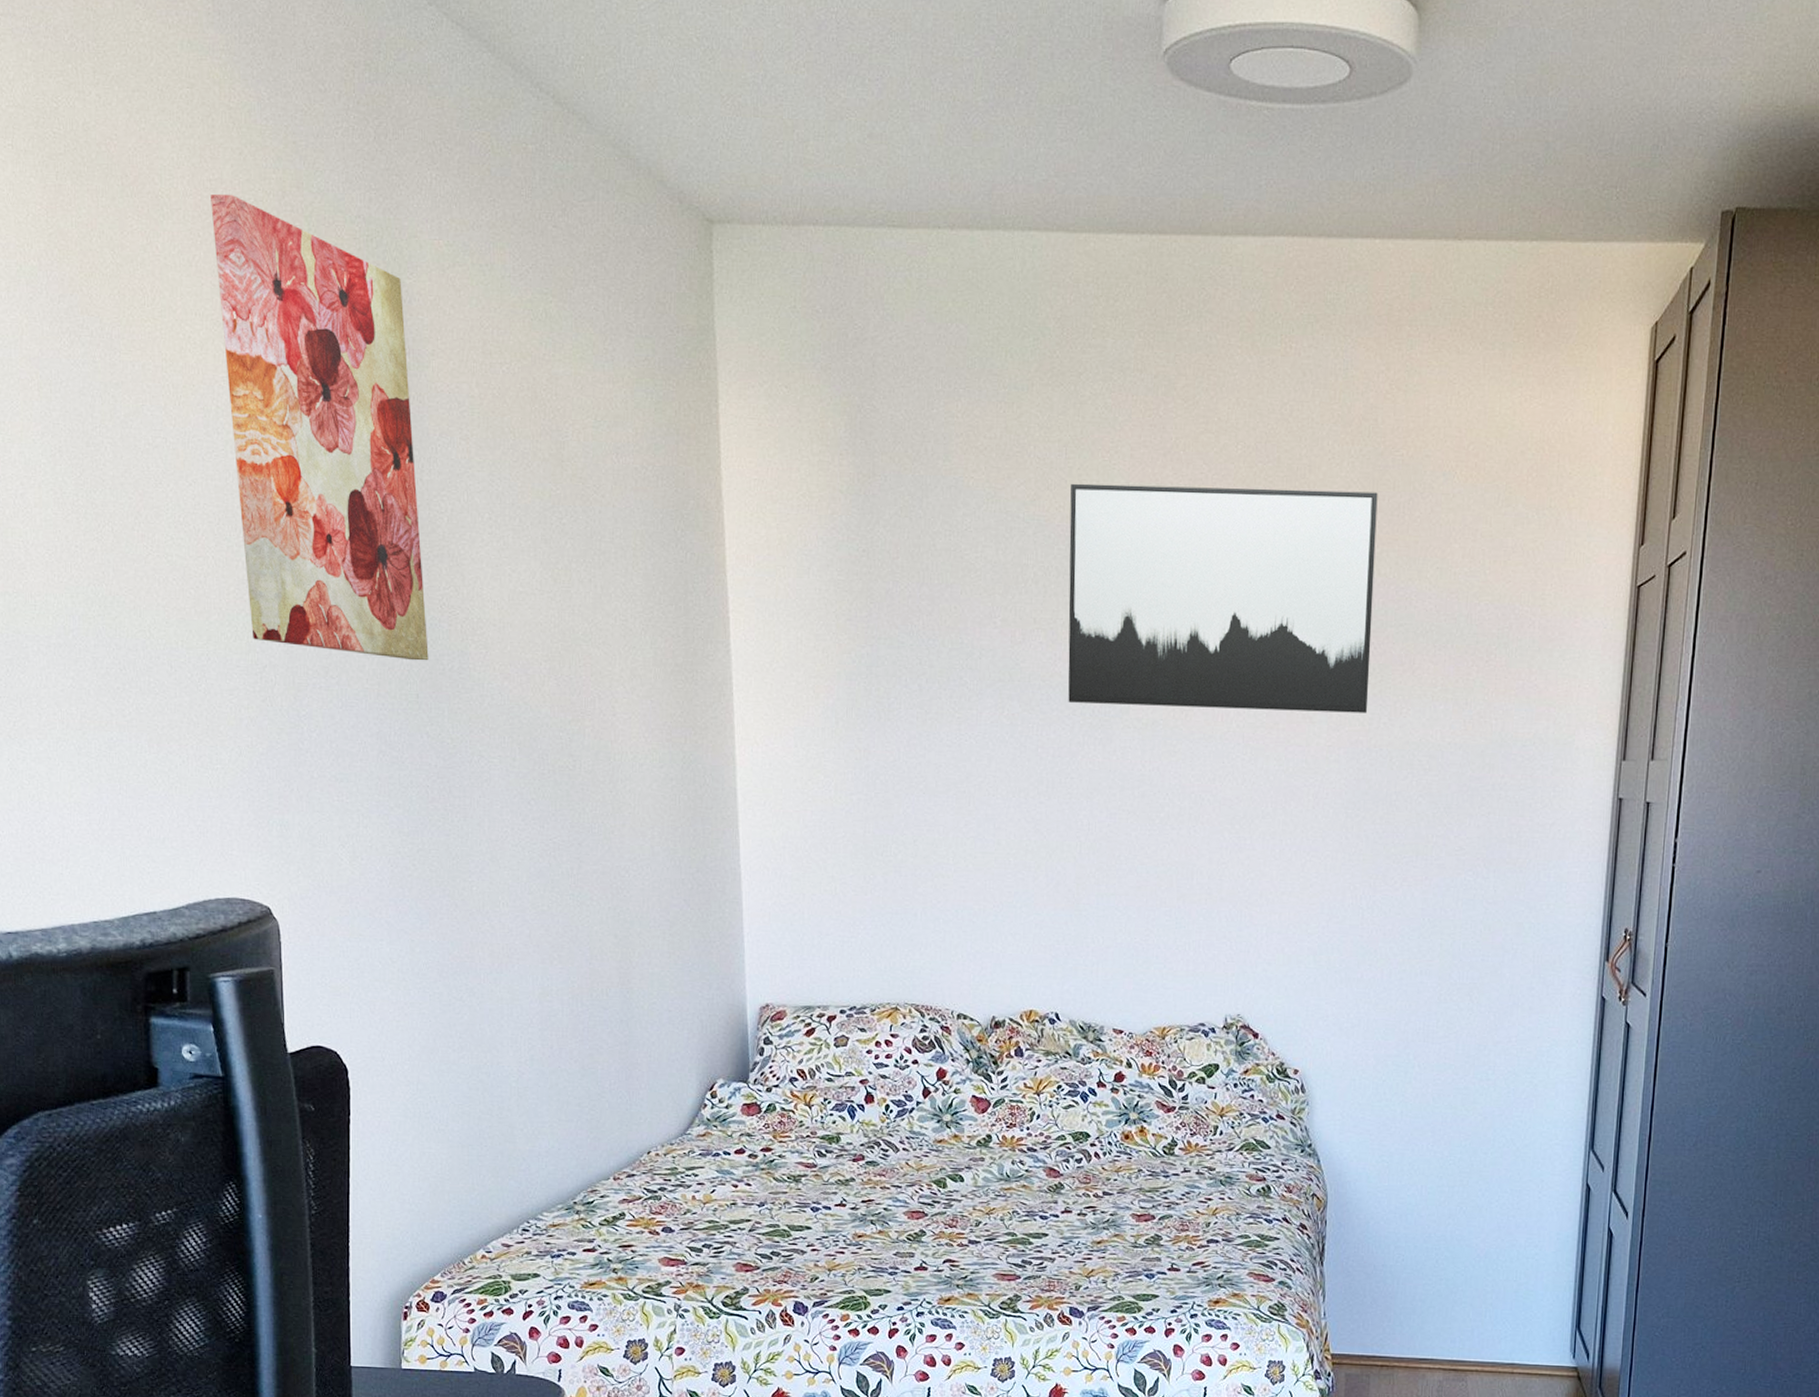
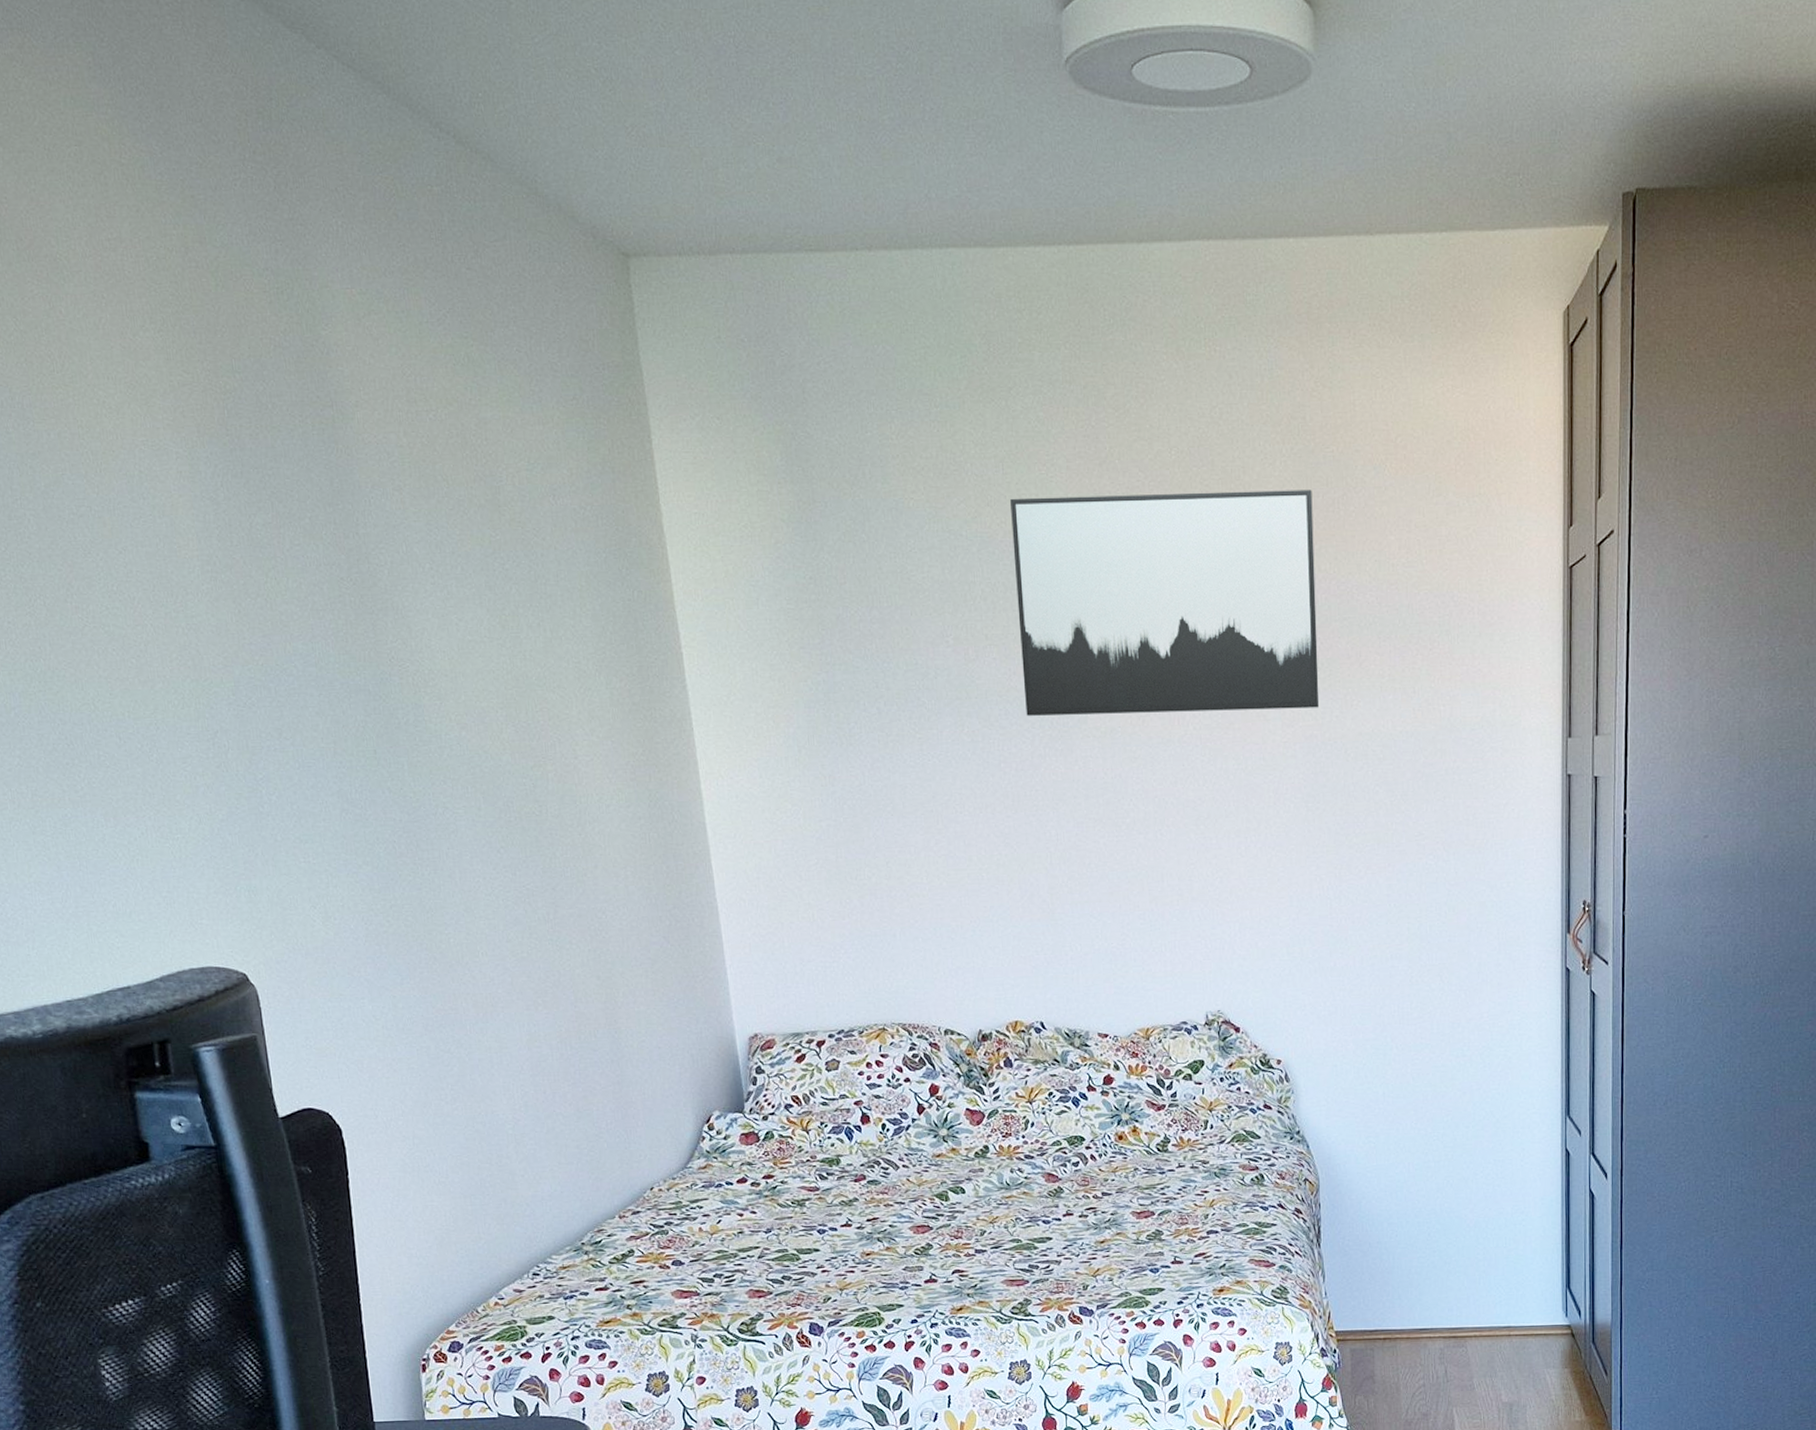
wall art: present [211,193,429,661] -> none [111,253,383,717]

